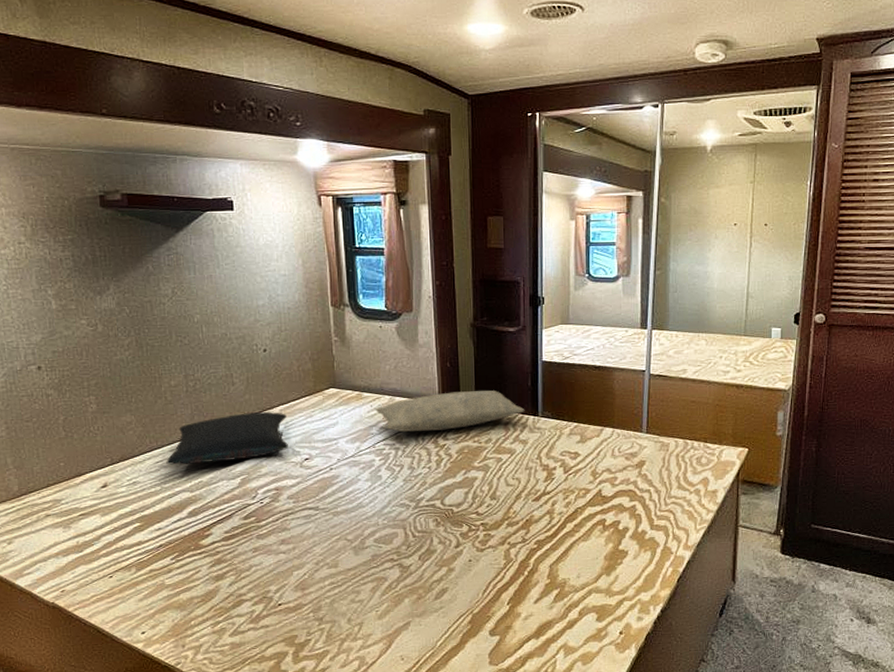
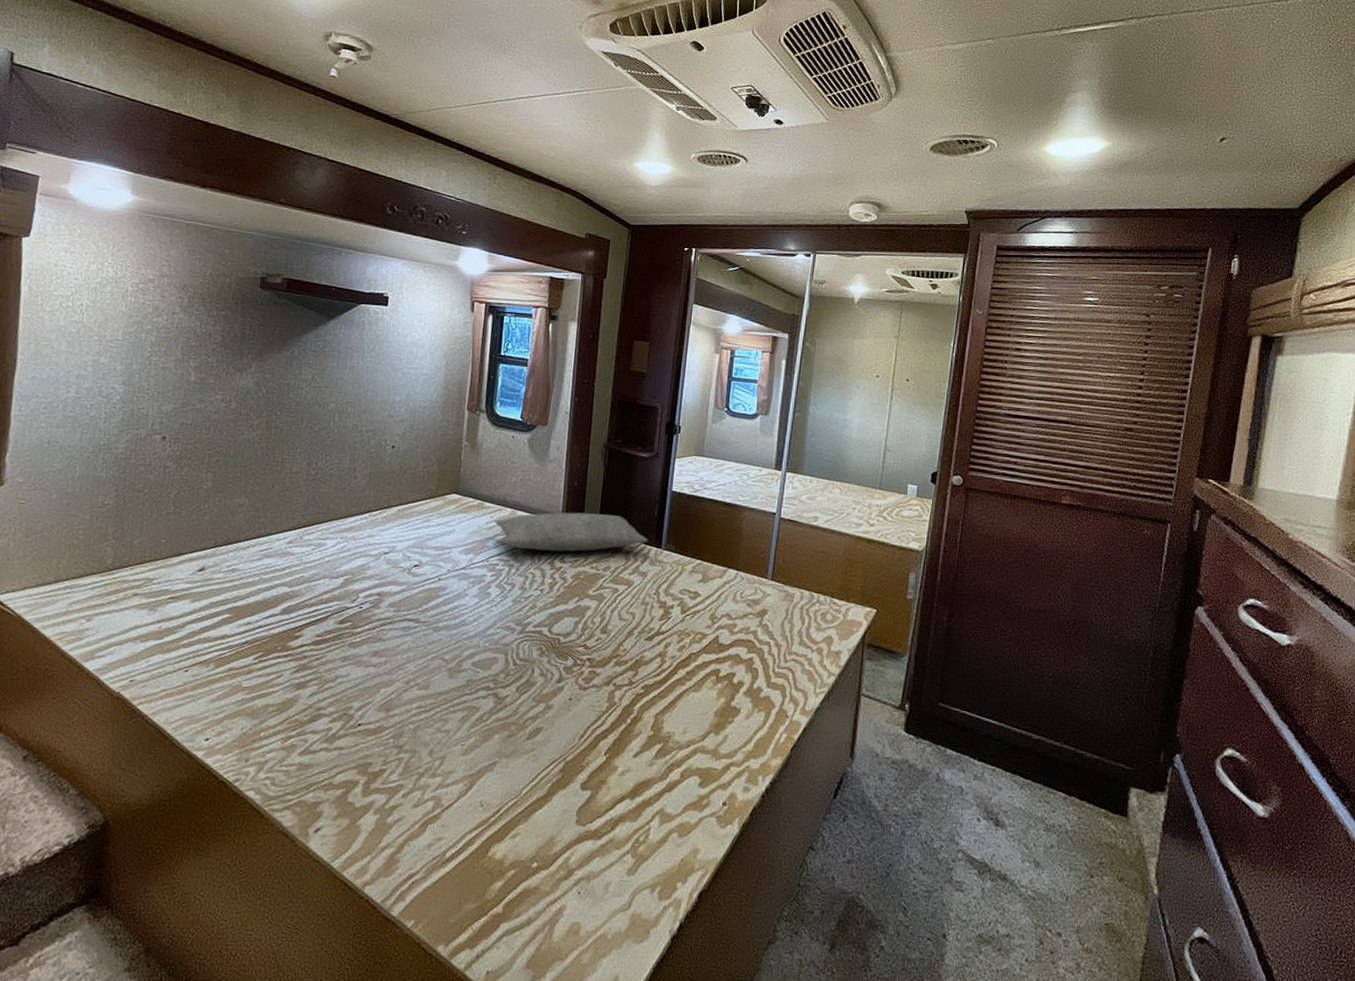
pillow: present [166,411,288,465] -> none [270,509,403,558]

